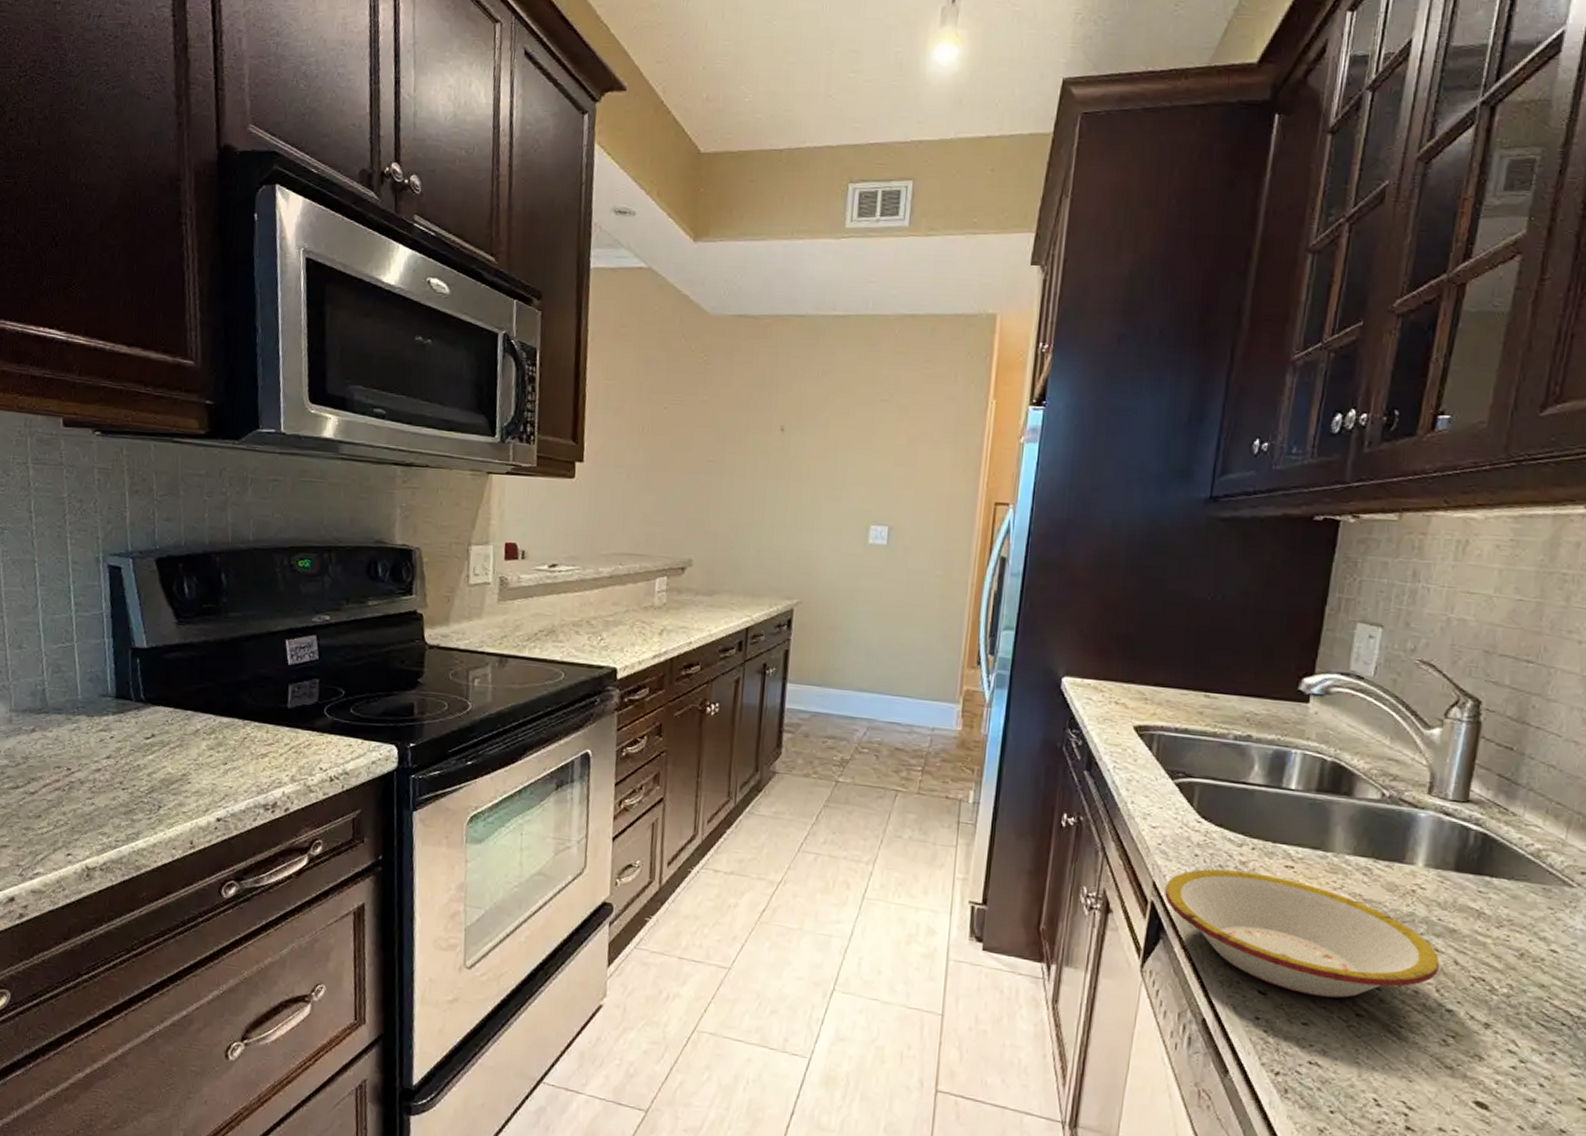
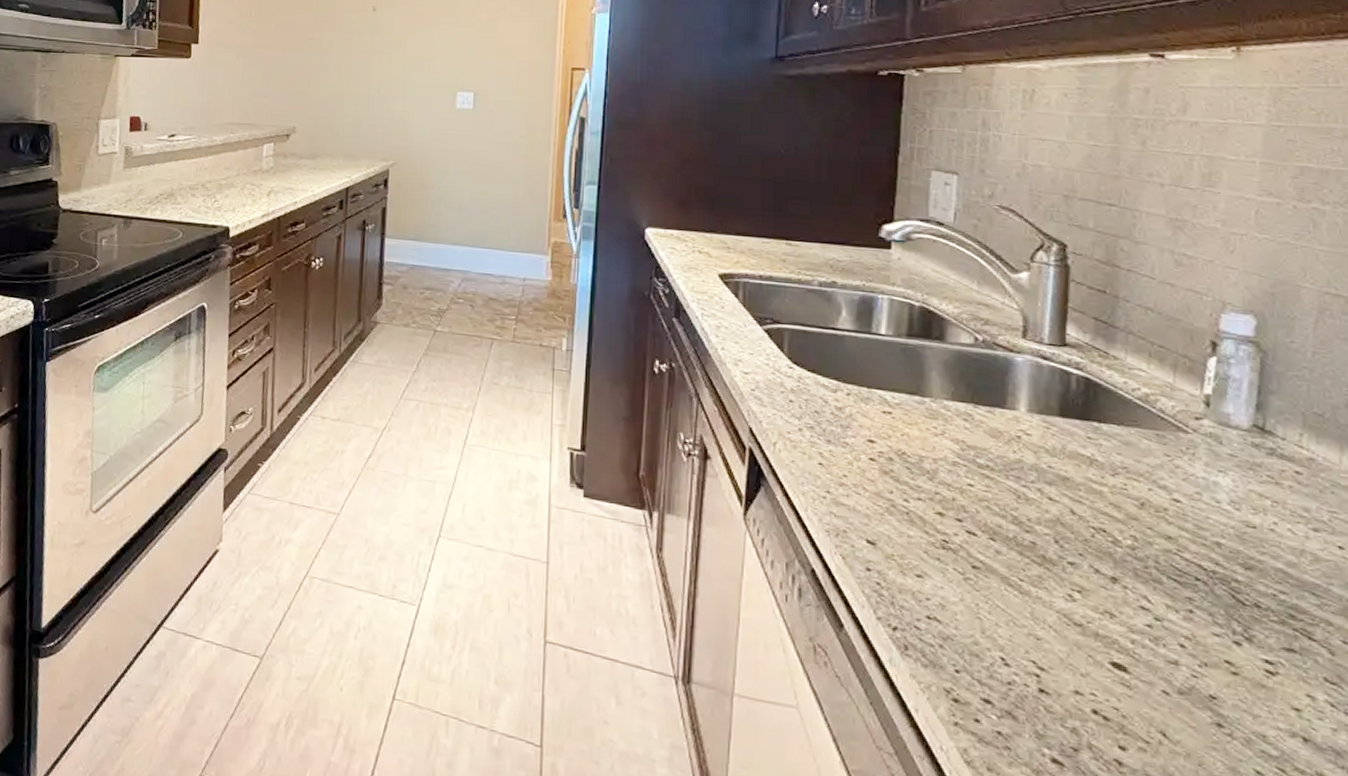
bowl: present [1165,869,1440,998] -> none [762,415,1056,549]

